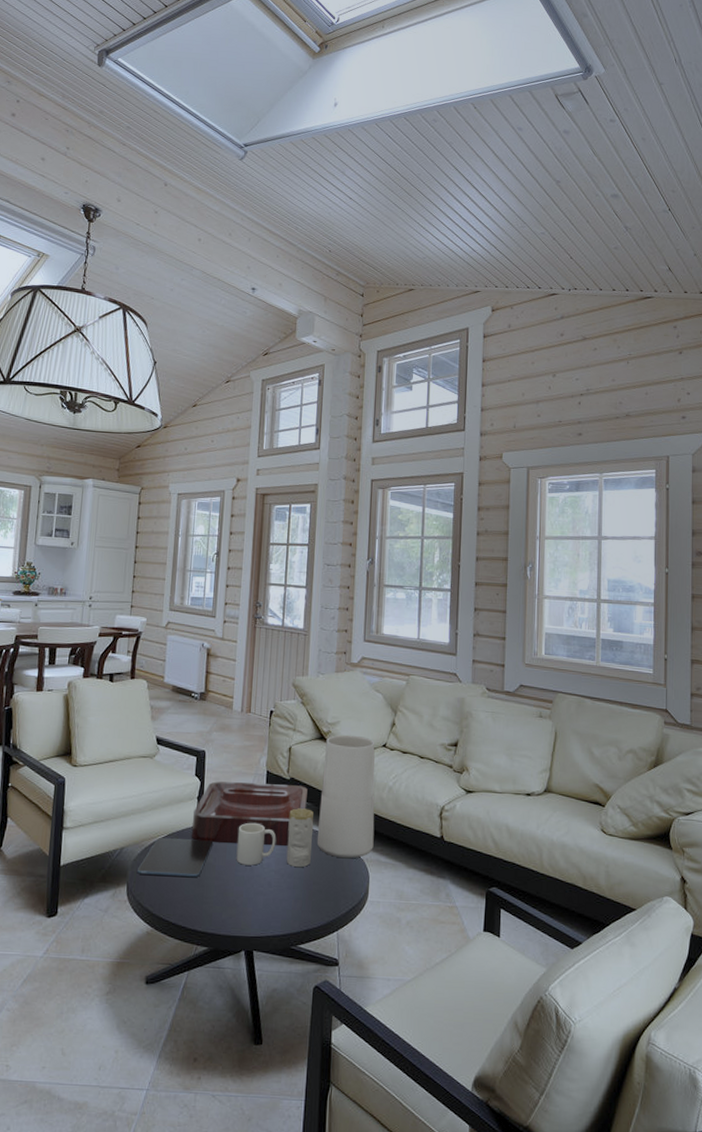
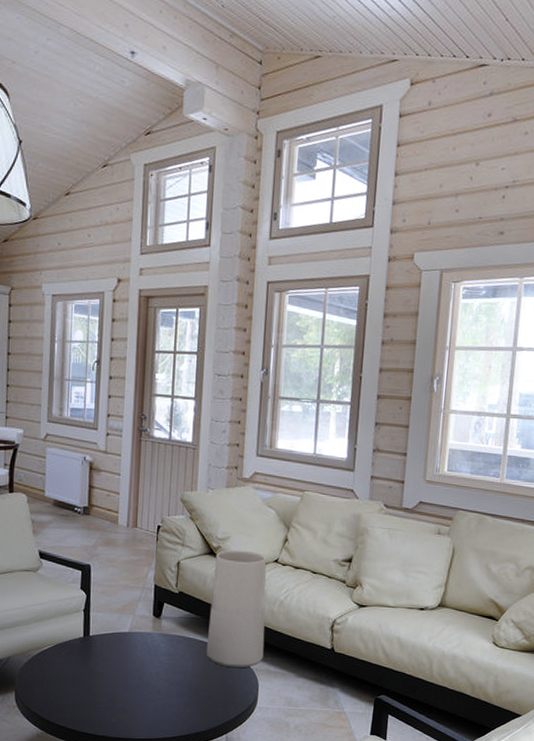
tablet: present [136,838,214,877] -> none [24,648,102,685]
decorative tray: present [191,781,308,846] -> none [78,595,197,656]
mug: present [236,822,277,866] -> none [124,634,165,674]
candle: present [286,808,314,868] -> none [175,621,203,677]

